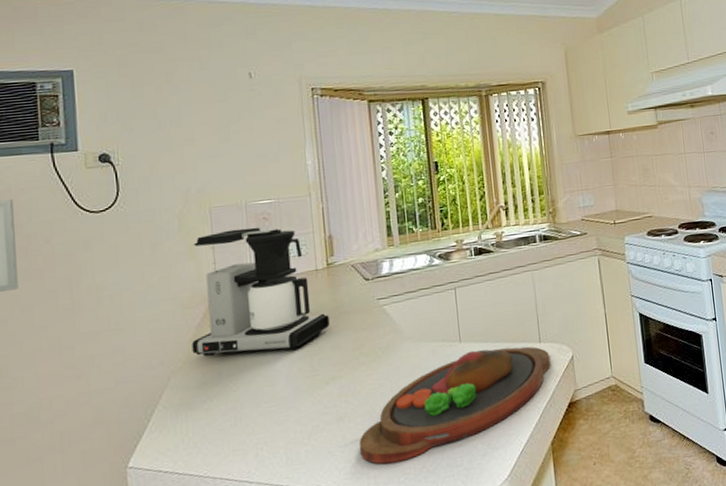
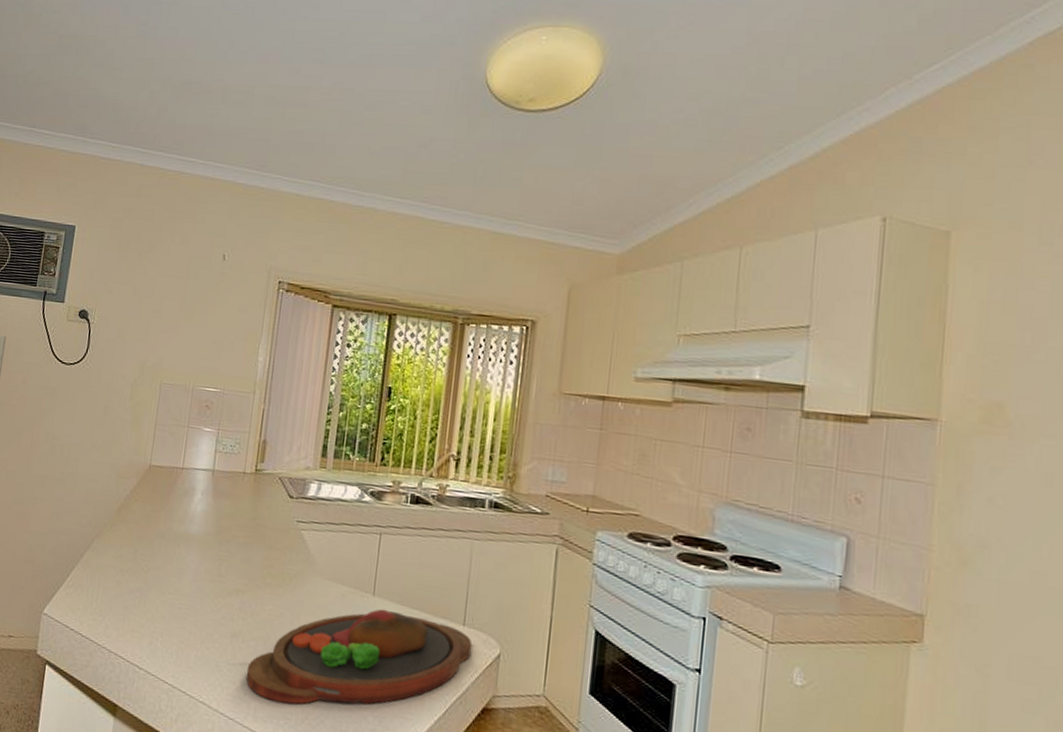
coffee maker: present [192,227,330,357] -> none [117,409,246,550]

